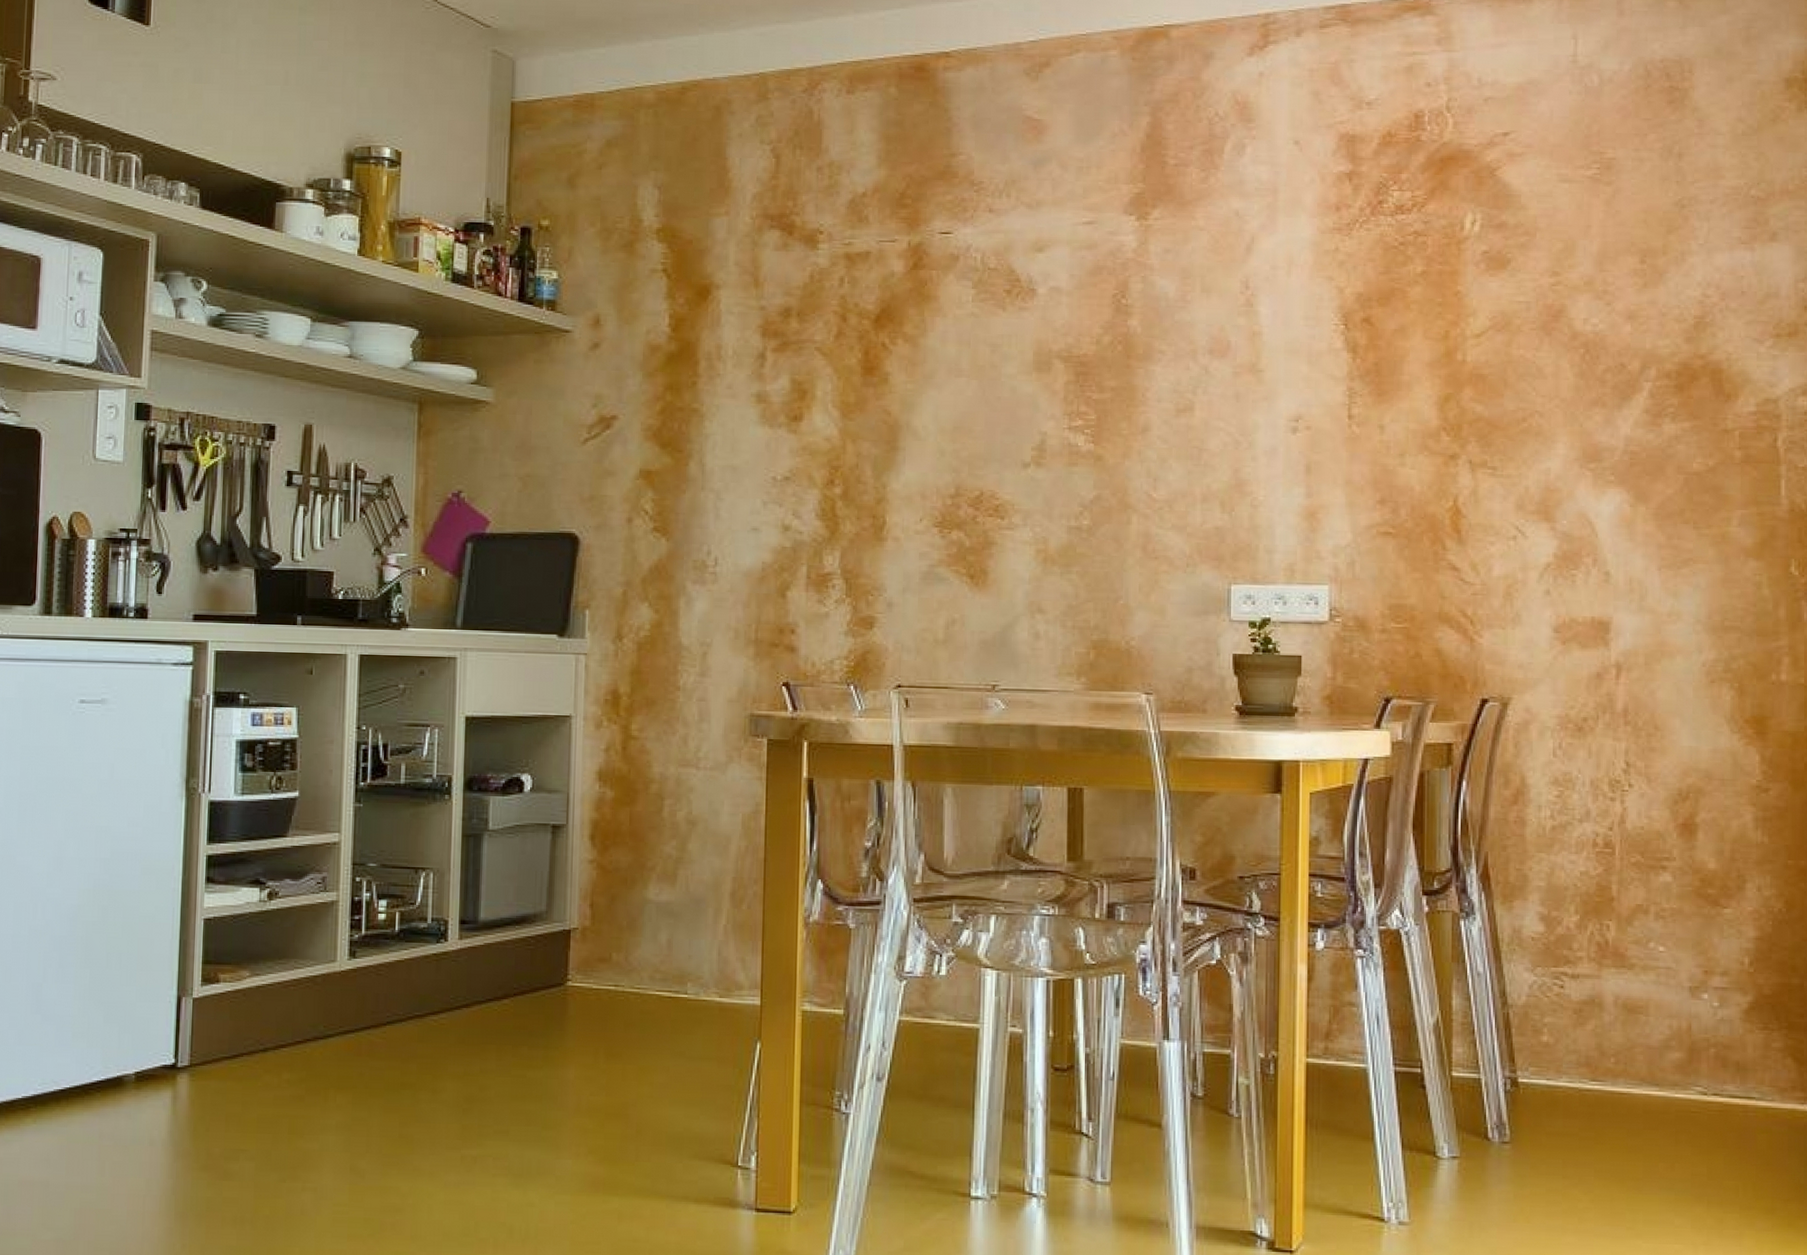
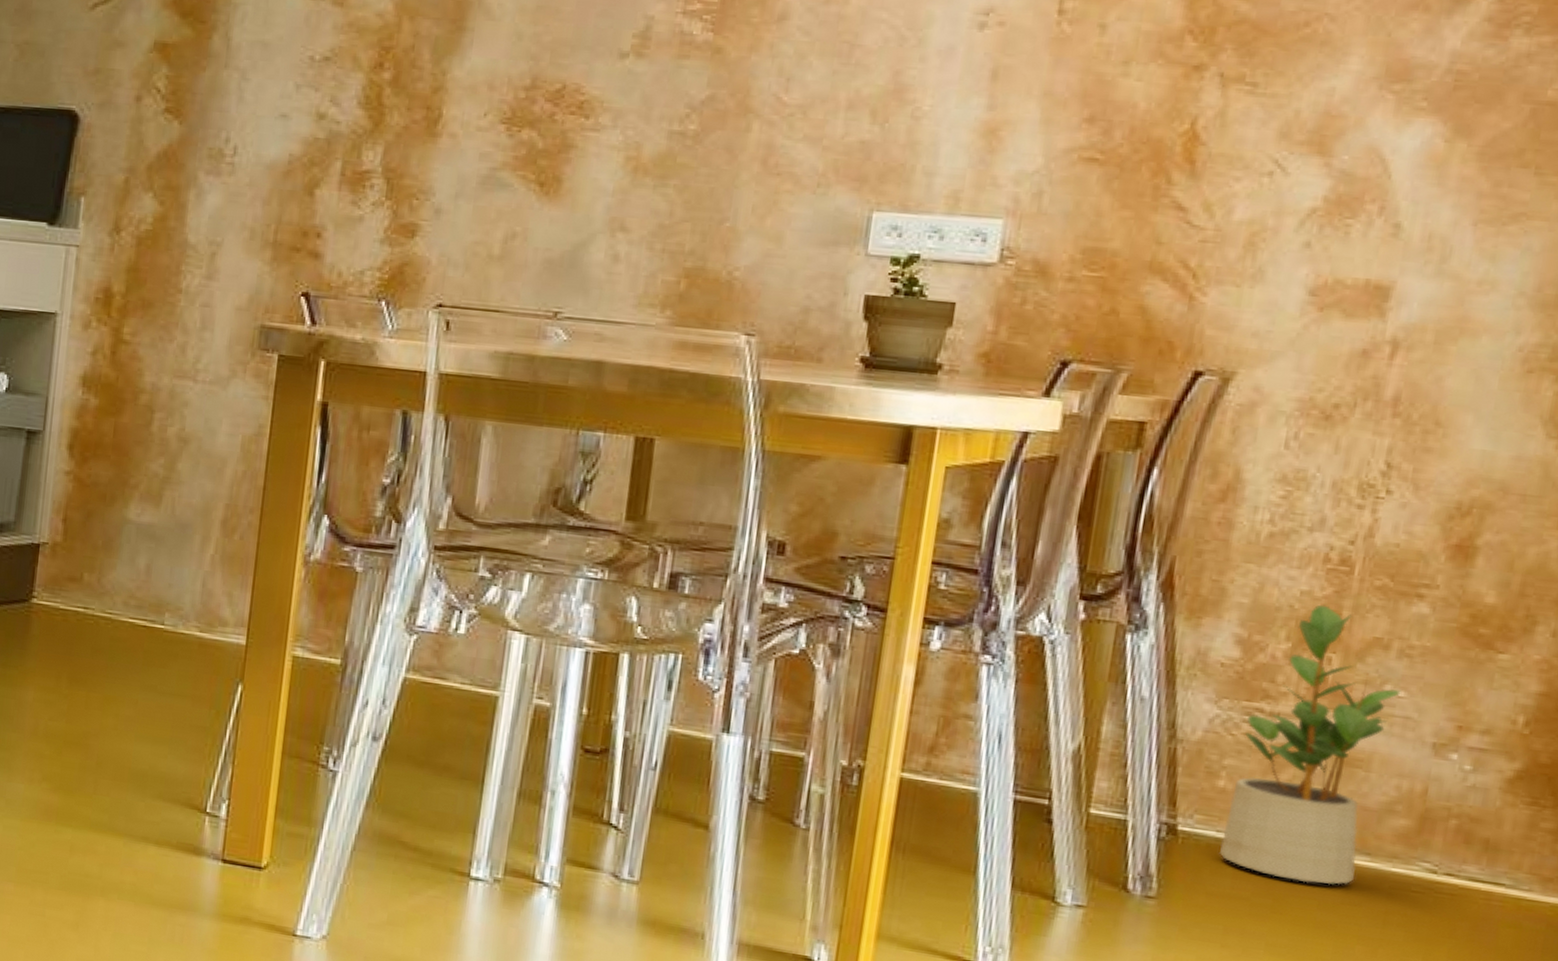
potted plant: none [1550,881,1661,1115] -> present [1218,604,1401,885]

